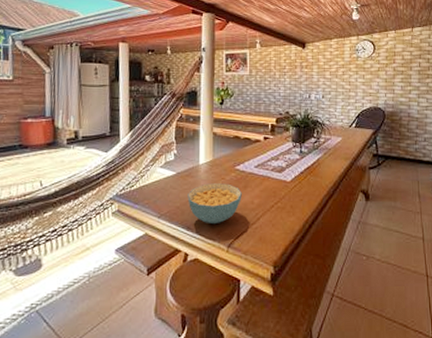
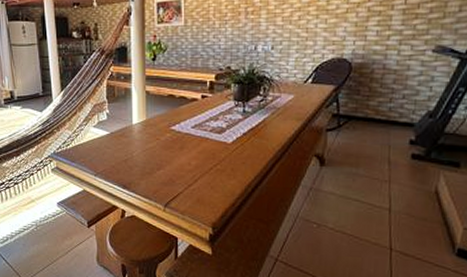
cereal bowl: present [187,183,242,225] -> none [122,144,178,184]

